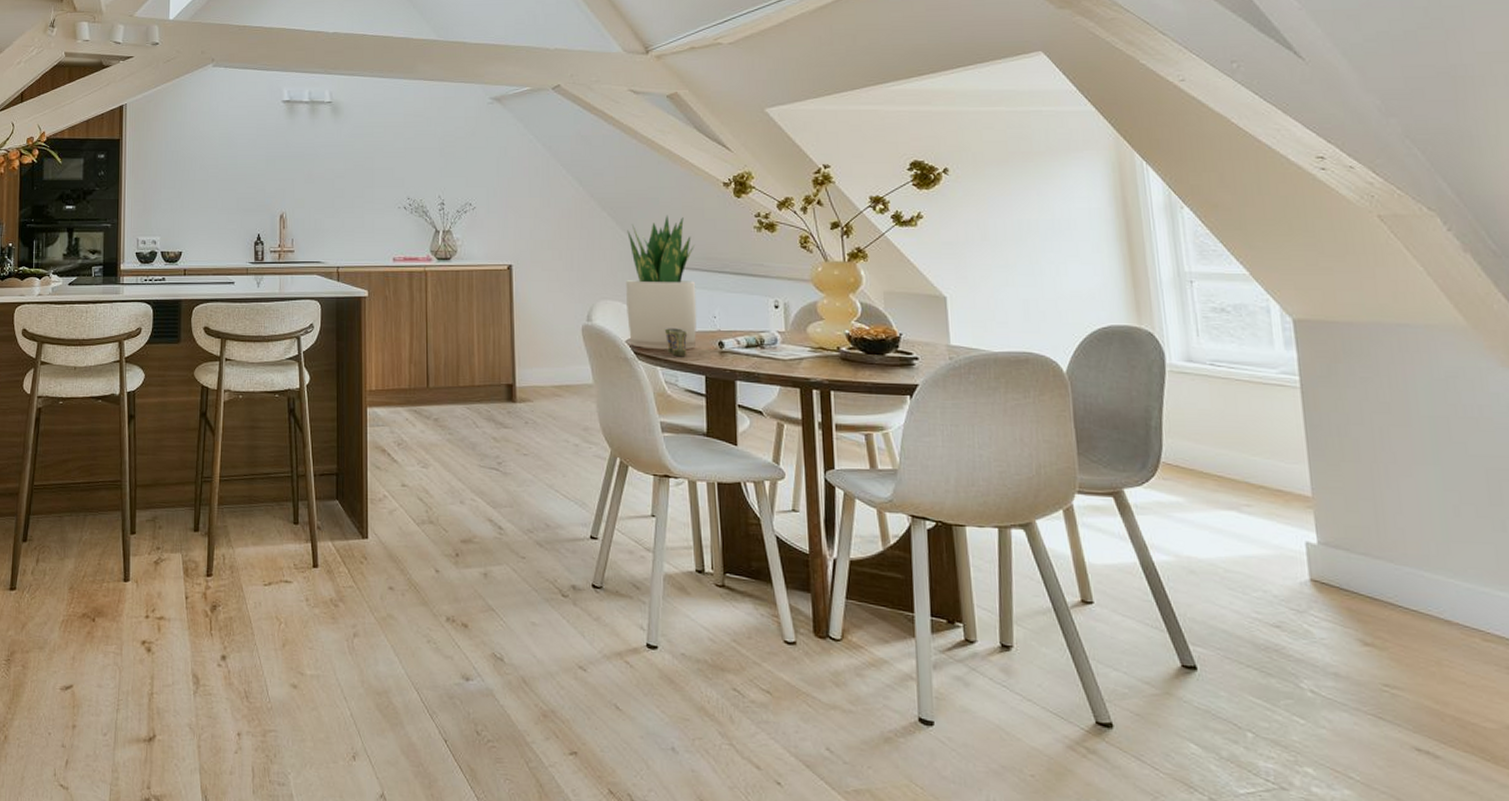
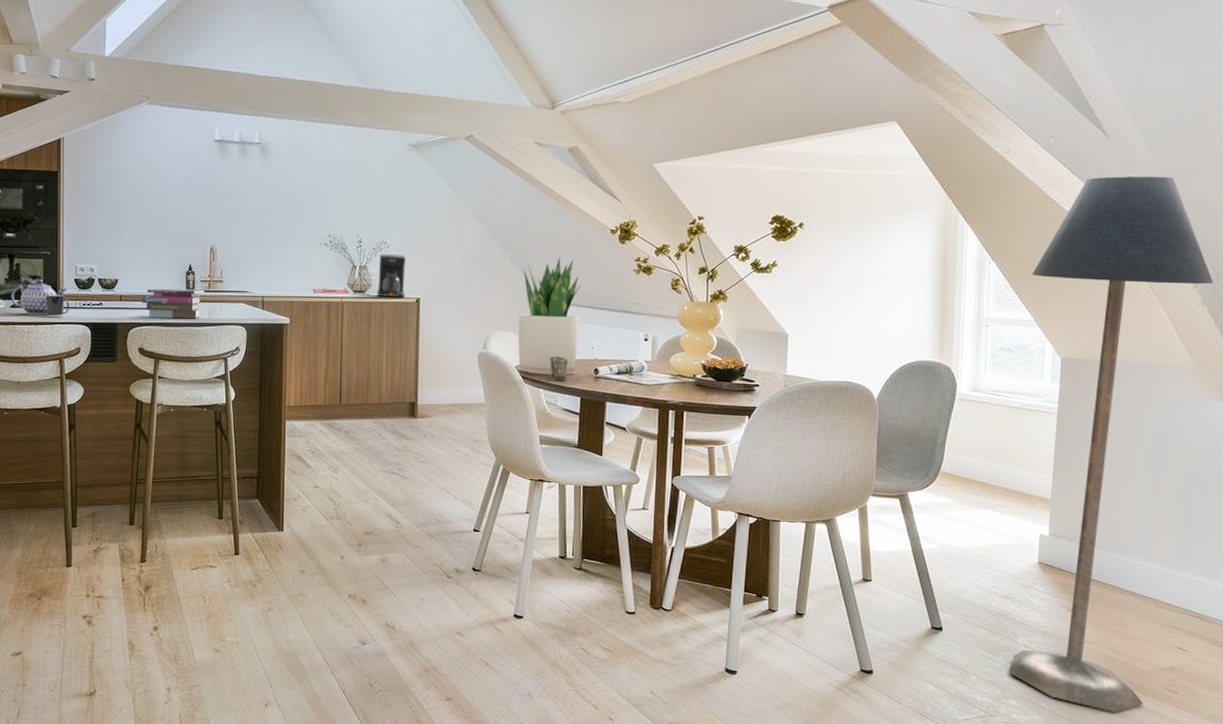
teapot: none [69,254,129,293] -> present [11,279,68,315]
mug: none [105,270,131,295] -> present [46,294,70,318]
books: none [207,261,275,294] -> present [142,288,205,319]
coffee maker: none [463,216,496,265] -> present [376,253,406,298]
floor lamp: none [1236,100,1494,789] -> present [1008,175,1214,713]

